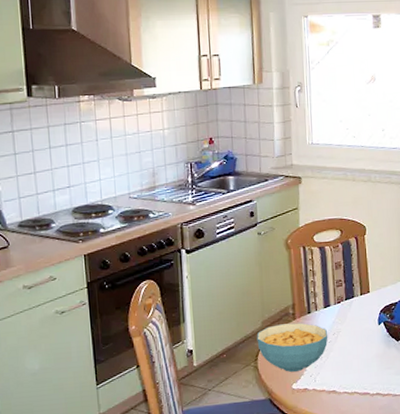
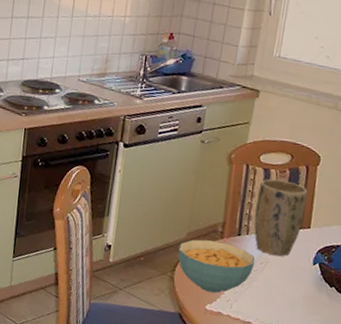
plant pot: none [318,254,362,324] -> present [254,179,308,256]

